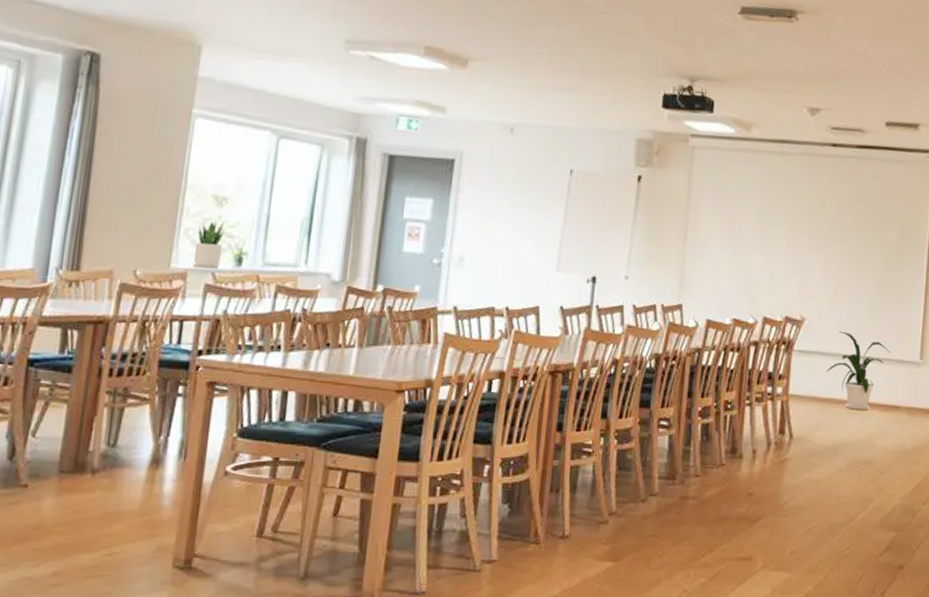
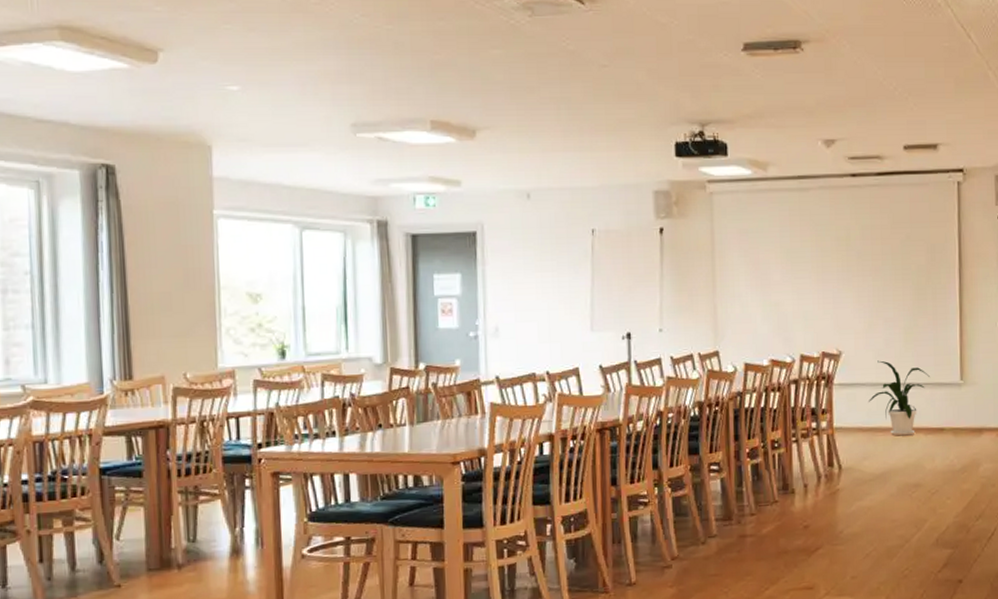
planter: present [192,221,225,270] -> none [237,317,265,366]

